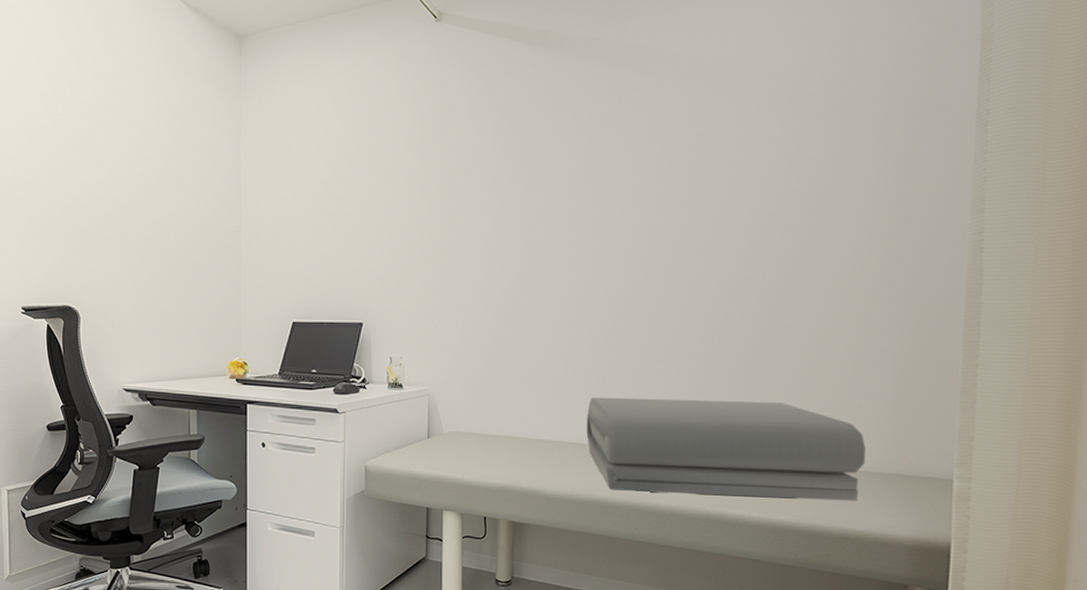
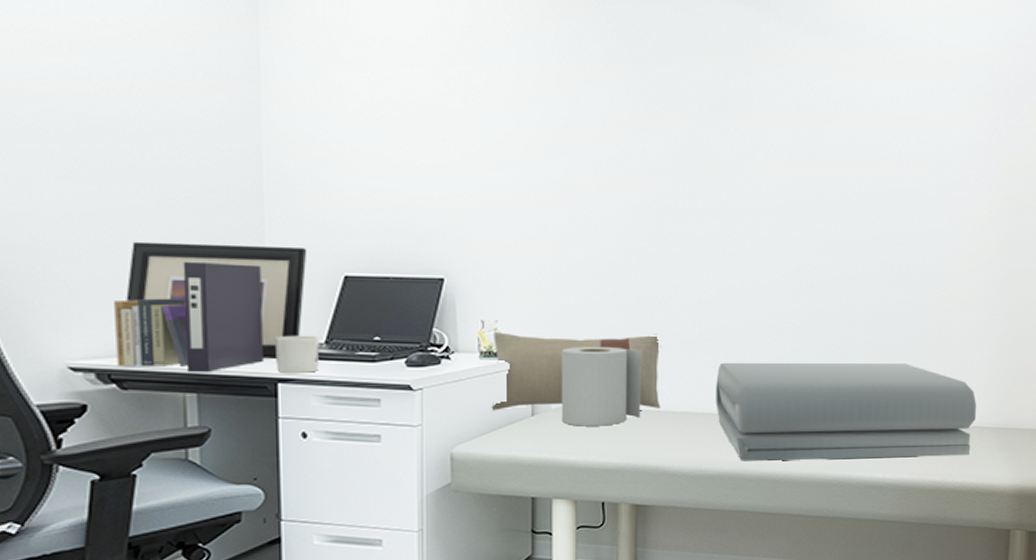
books: none [150,340,192,391] -> present [114,298,188,368]
picture frame: none [157,299,268,385] -> present [126,241,307,359]
binder: none [190,312,238,395] -> present [183,261,263,373]
mug: none [245,368,275,398] -> present [274,335,320,374]
pillow: none [396,366,537,437] -> present [491,331,661,411]
paper towel roll: none [452,380,519,450] -> present [562,346,641,427]

